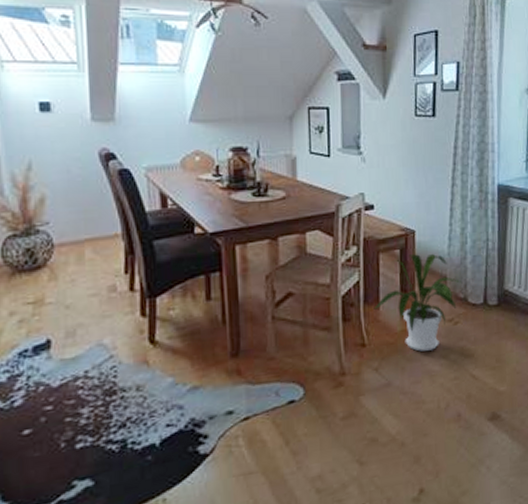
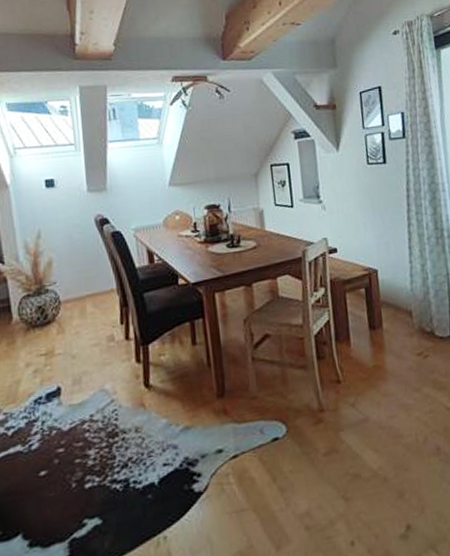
house plant: present [374,254,461,352] -> none [345,291,427,386]

